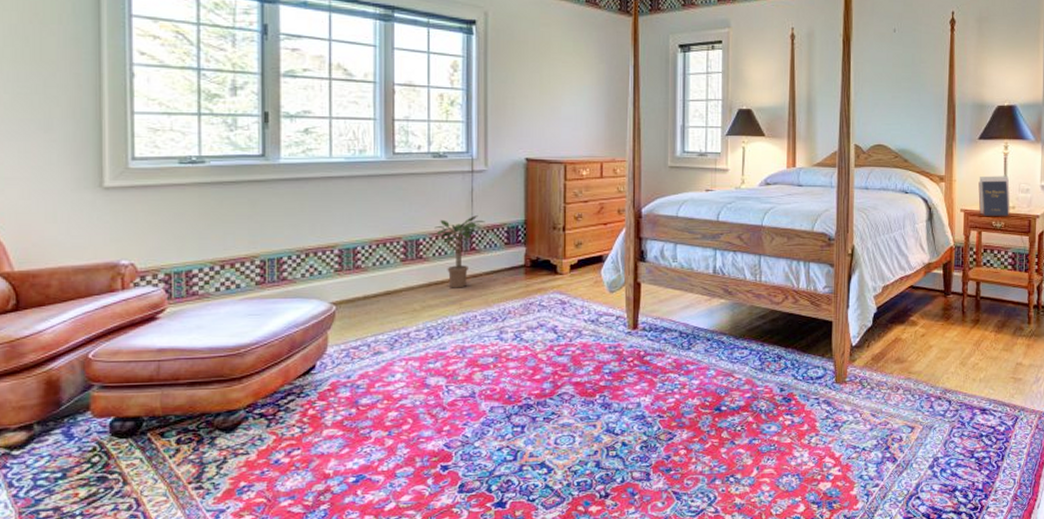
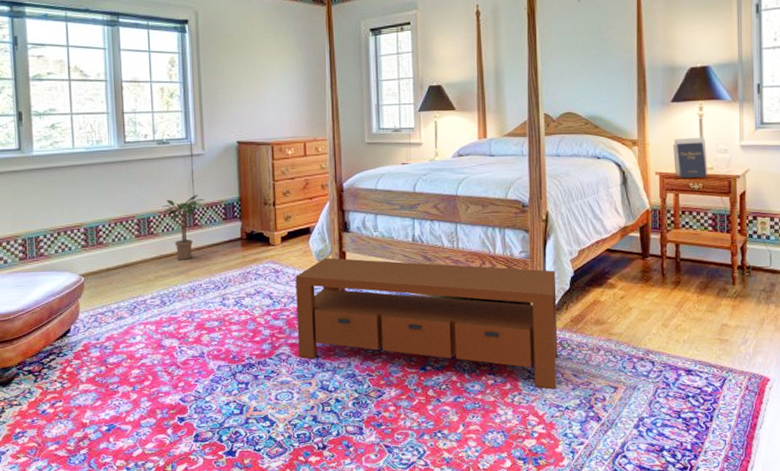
storage bench: none [583,289,859,430] -> present [295,258,558,389]

